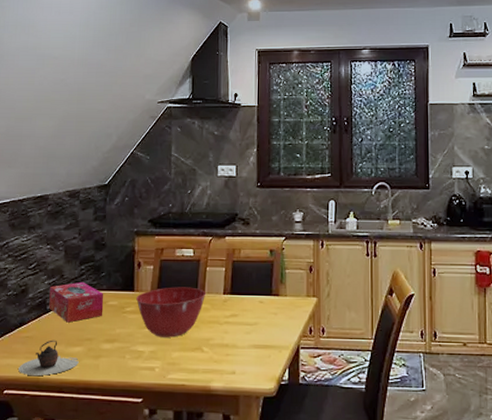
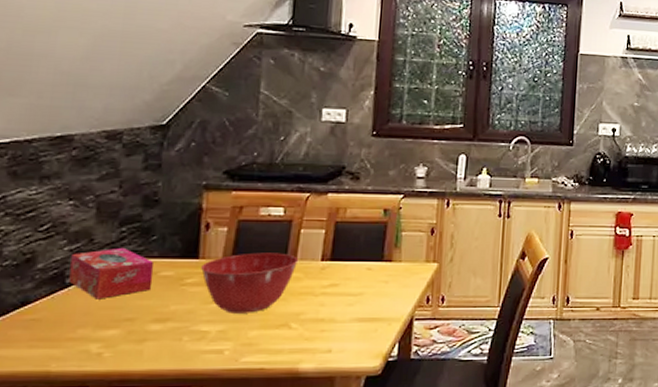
teapot: present [18,340,79,376] -> none [17,322,113,369]

